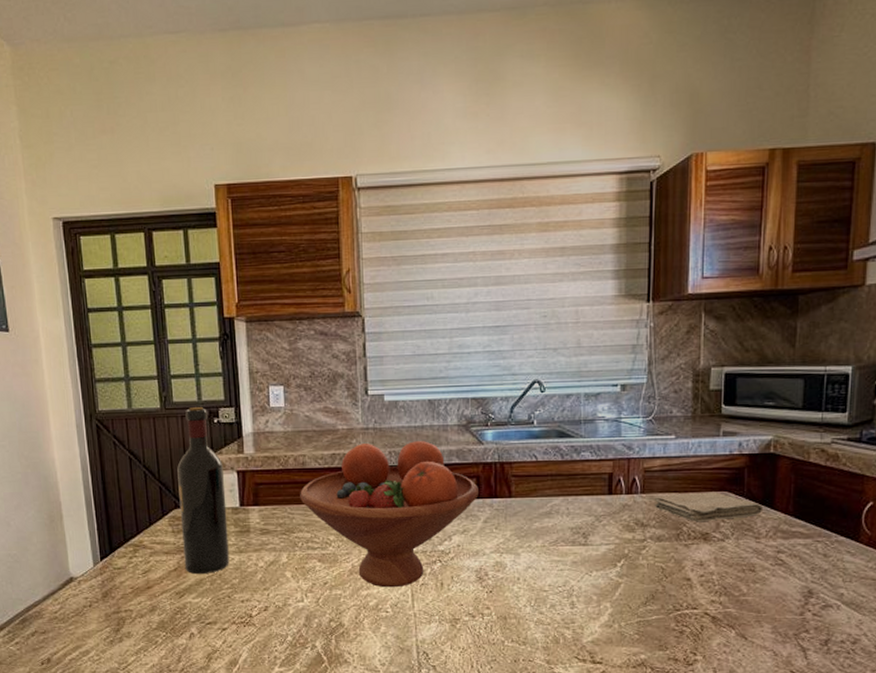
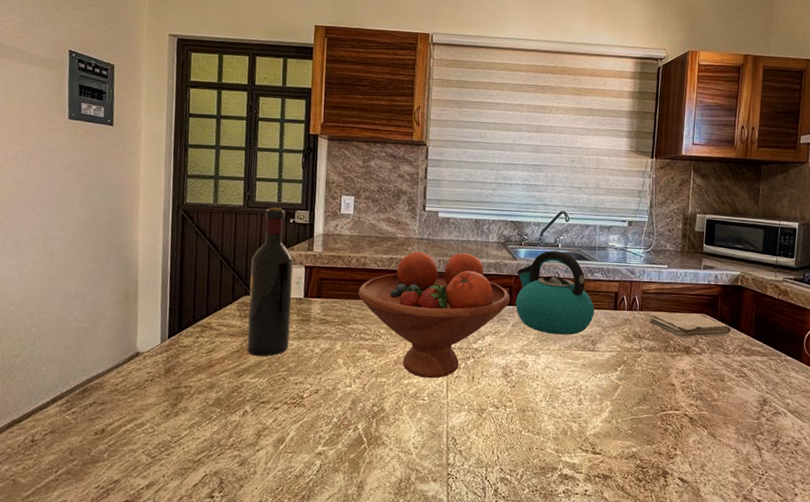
kettle: none [485,429,584,529] -> present [515,250,595,335]

